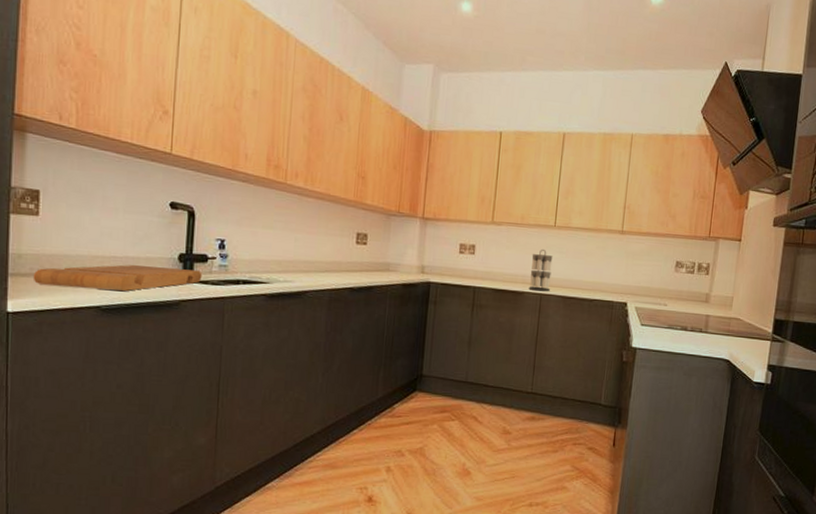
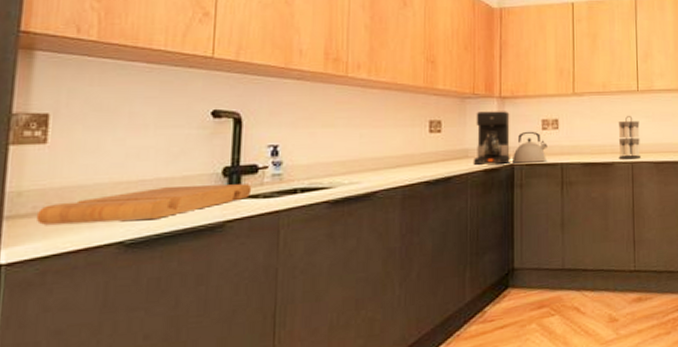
coffee maker: none [393,229,431,281] -> present [473,111,510,165]
kettle: none [428,253,463,283] -> present [511,131,548,163]

